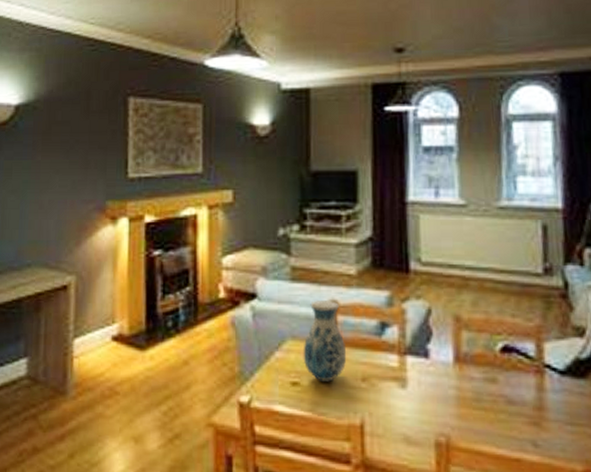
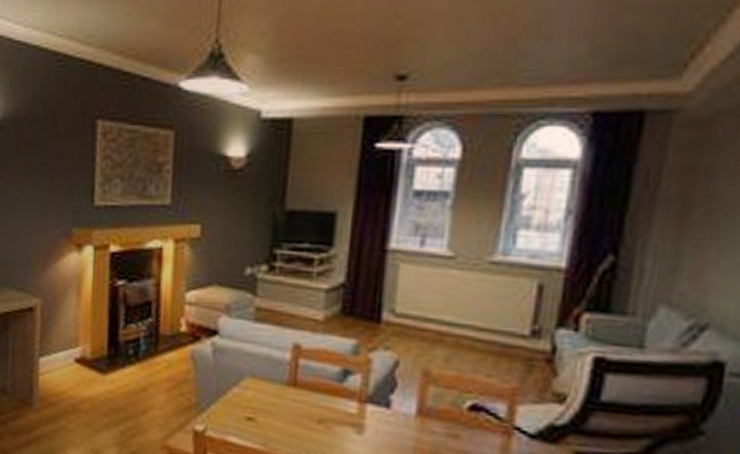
vase: present [303,299,347,382] -> none [260,341,306,421]

